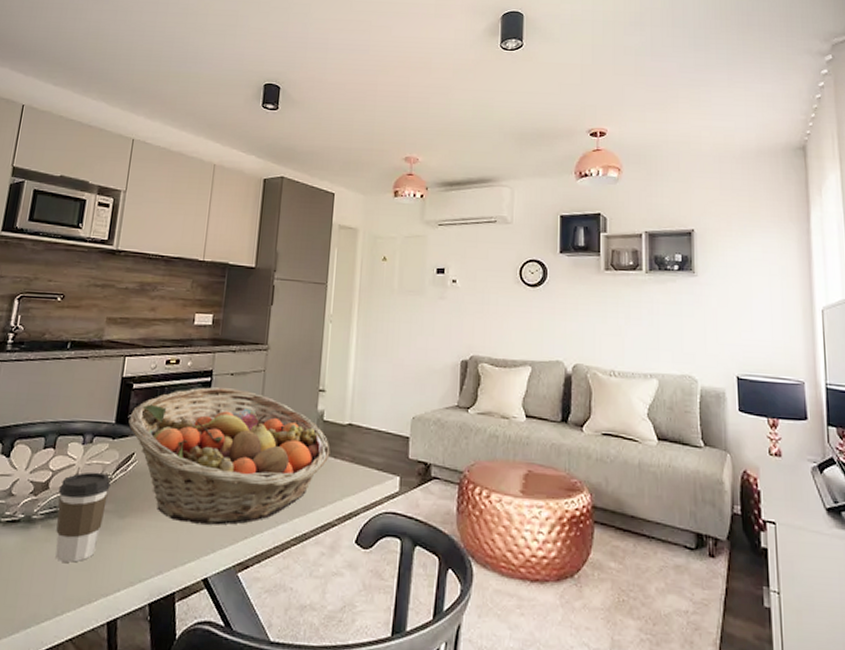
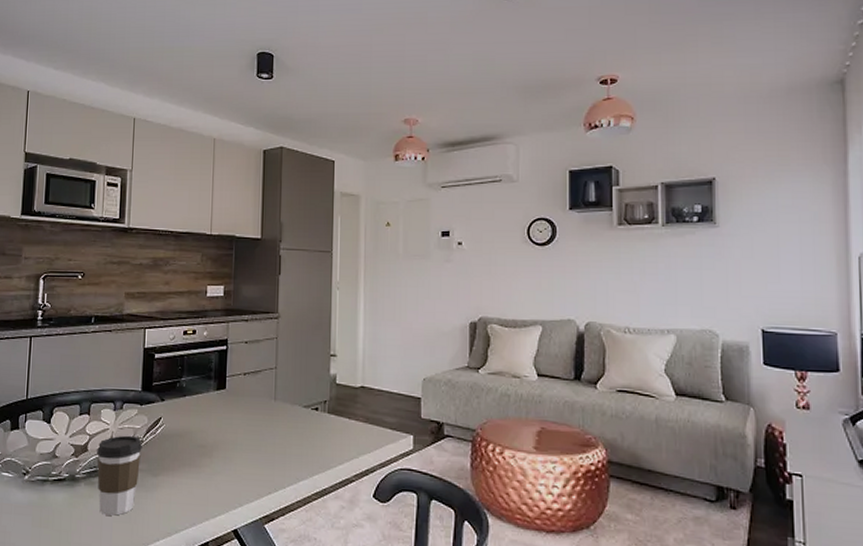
fruit basket: present [128,387,330,526] -> none [154,354,344,482]

